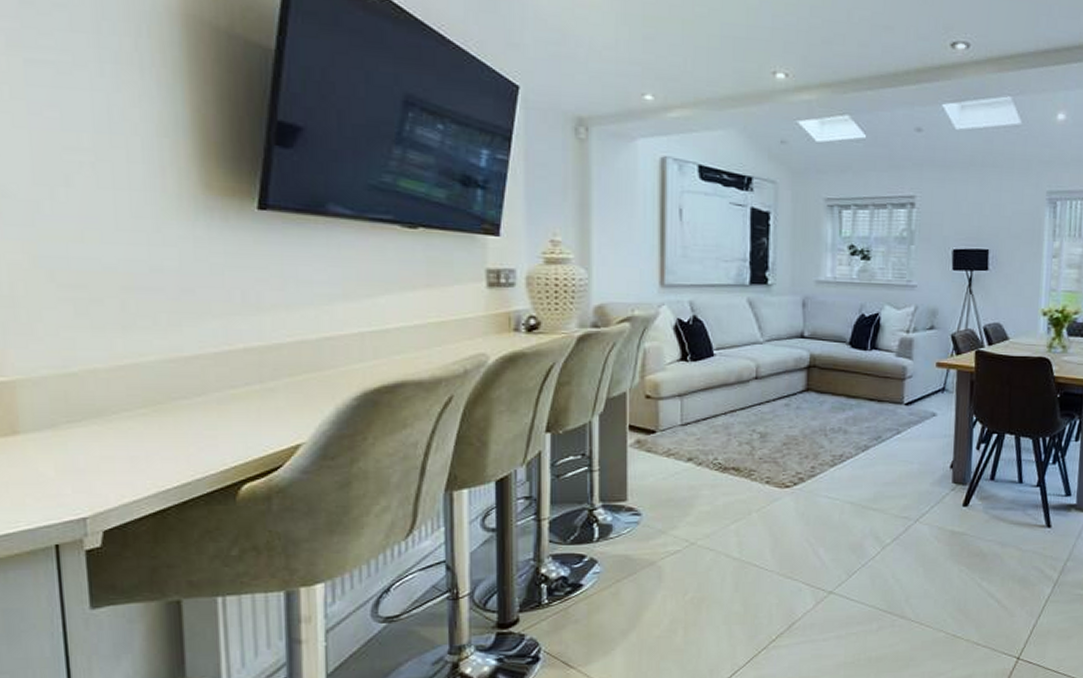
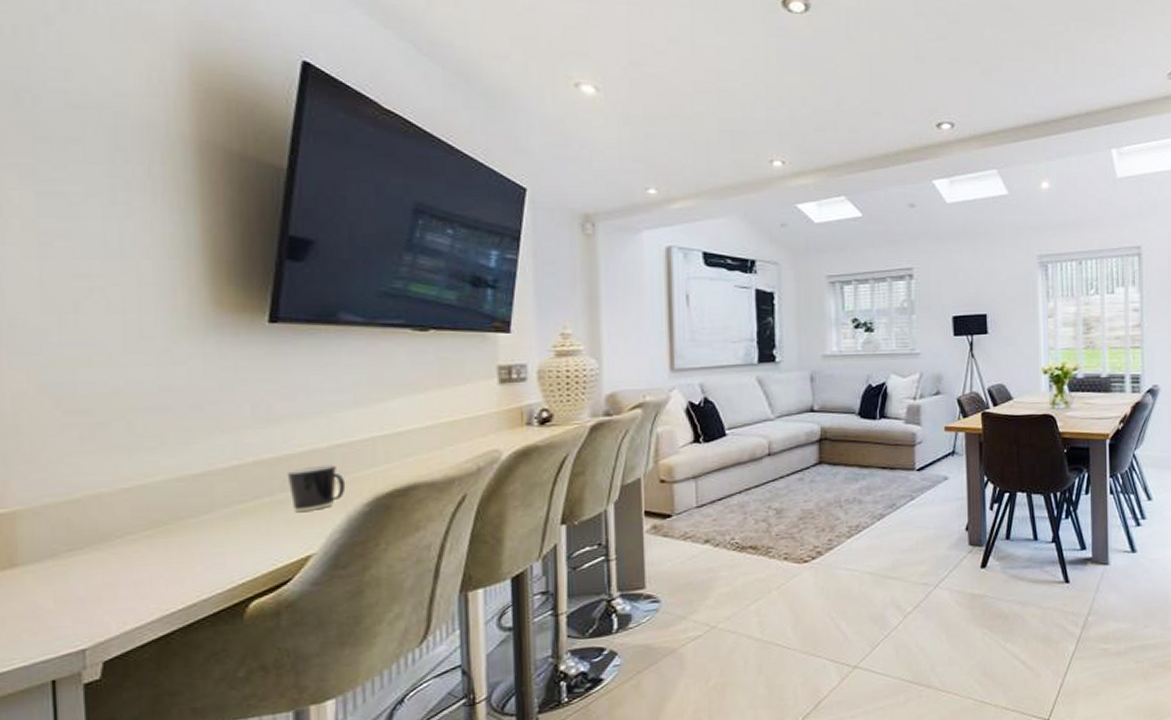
mug: none [277,357,335,402] -> present [287,465,346,513]

